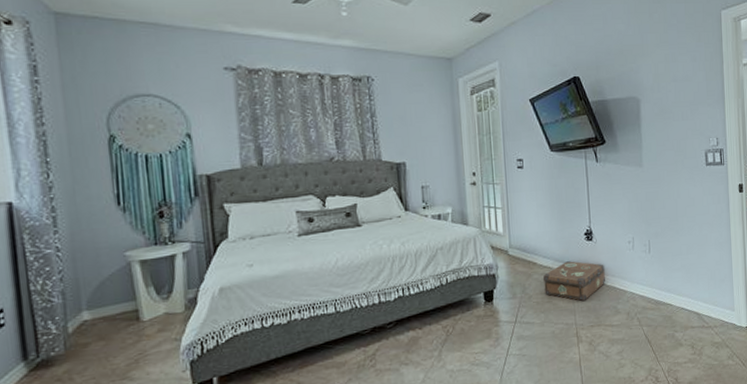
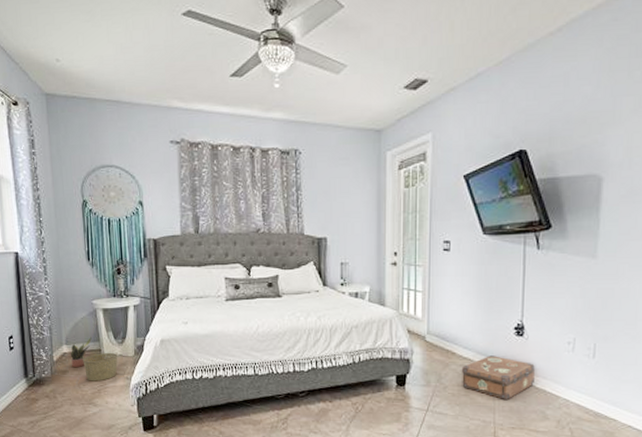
potted plant: none [93,297,125,338] -> present [70,337,92,368]
basket: none [112,310,163,351] -> present [82,352,118,382]

